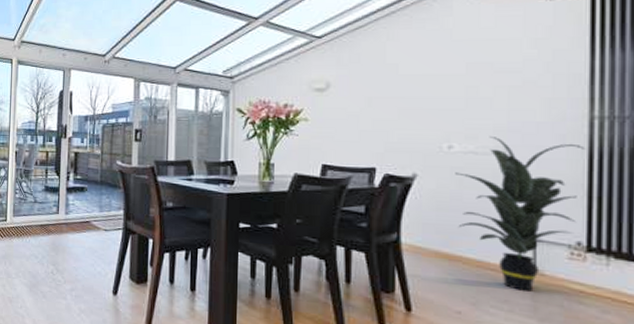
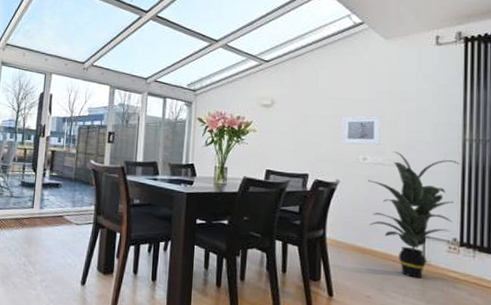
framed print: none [419,93,472,130] -> present [342,115,381,145]

